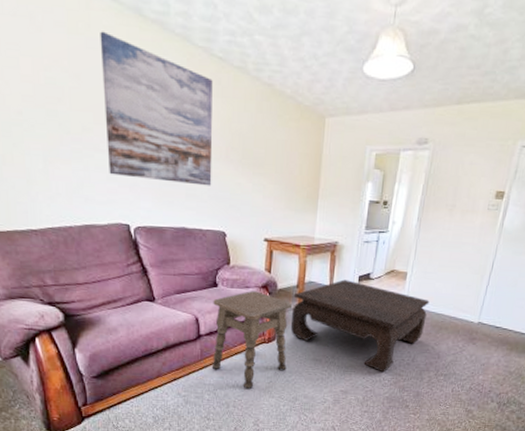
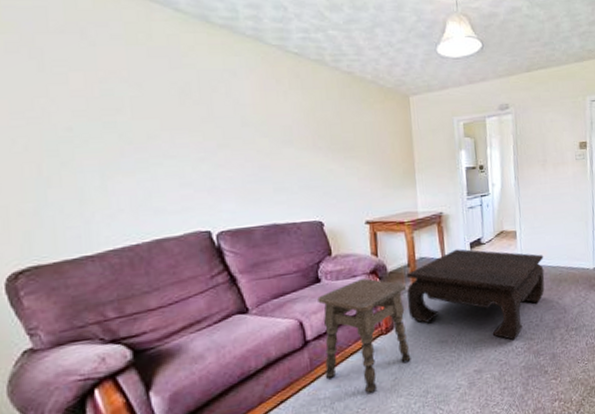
wall art: present [100,31,213,186] -> none [163,40,301,181]

